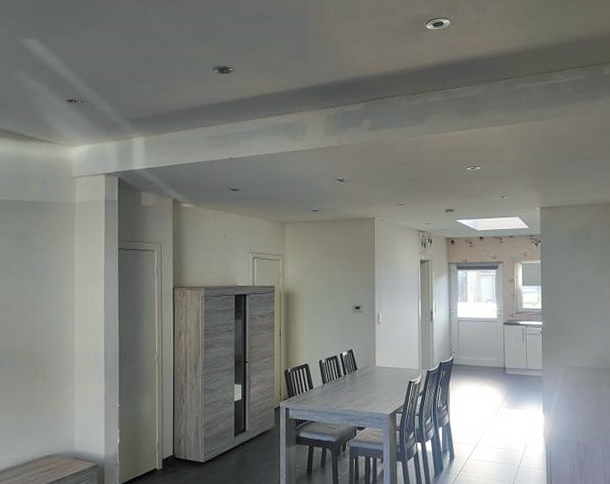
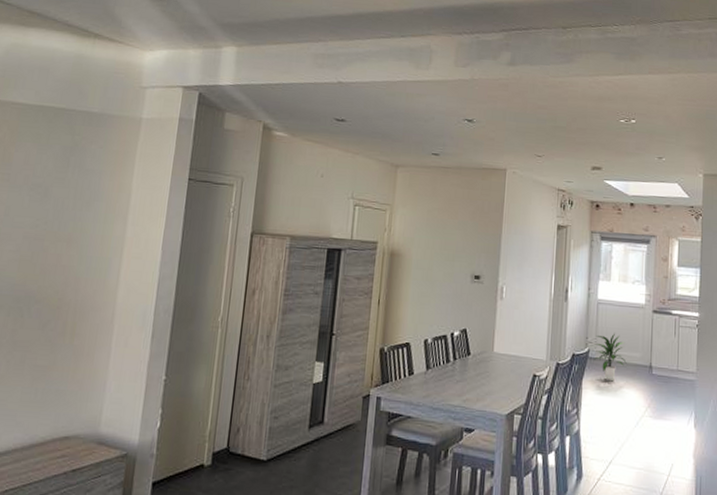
indoor plant: none [458,343,485,381] -> present [594,333,627,381]

